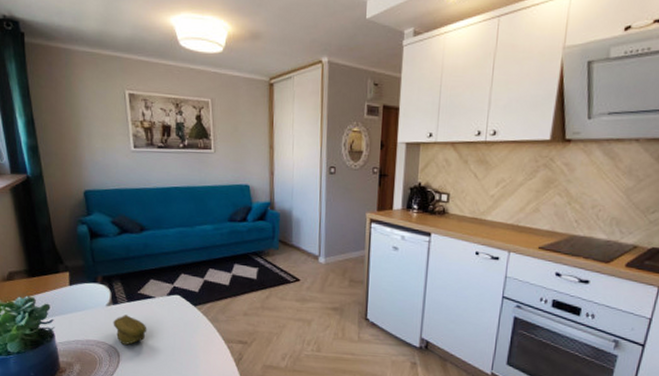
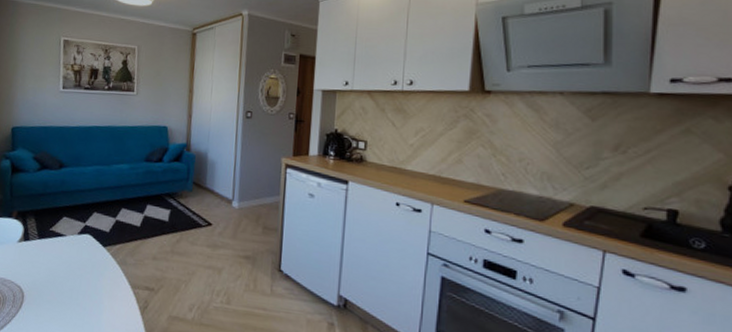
fruit: present [113,315,147,345] -> none [21,252,55,285]

